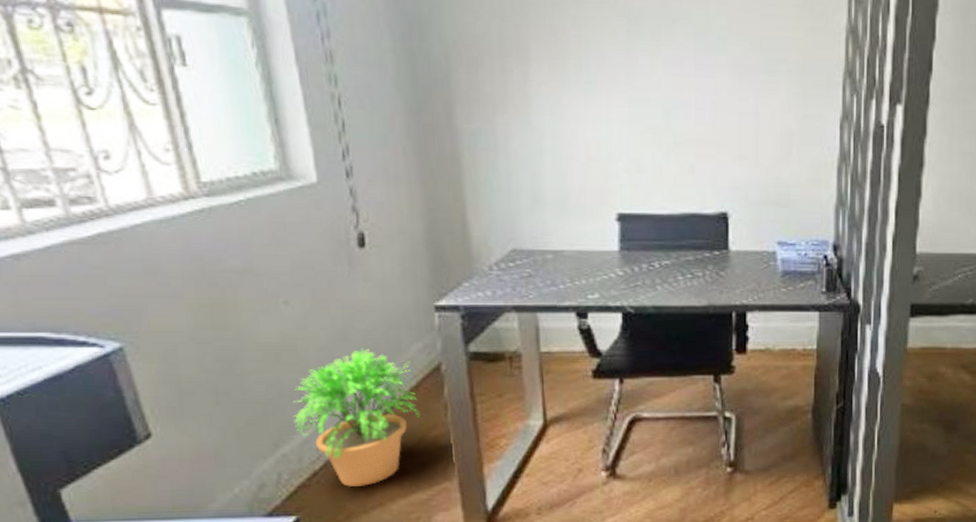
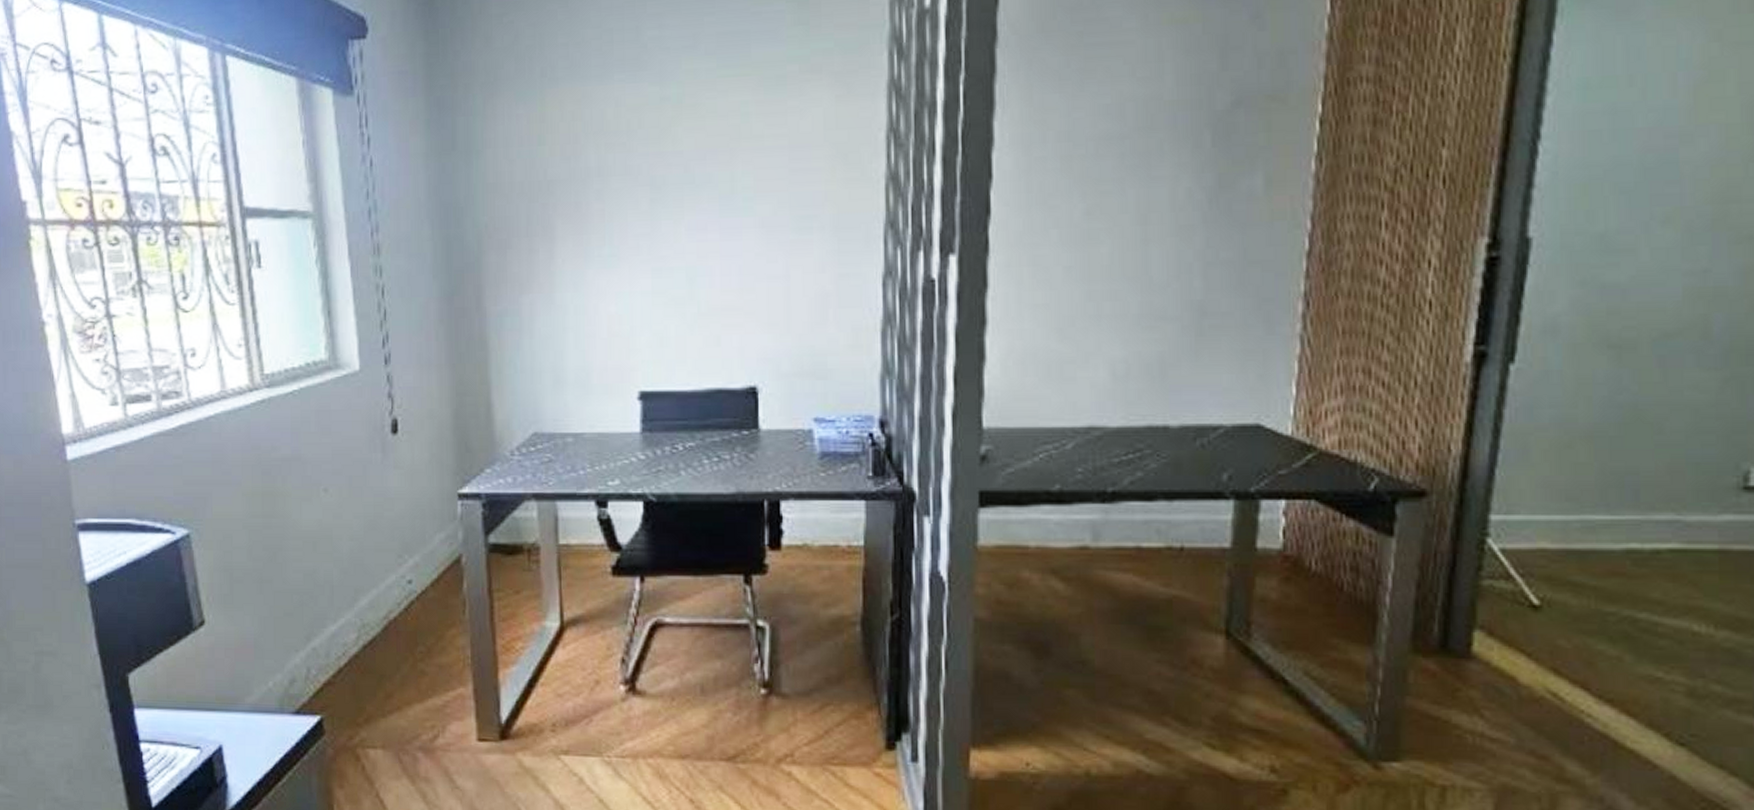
potted plant: present [293,348,420,487] -> none [324,538,439,687]

